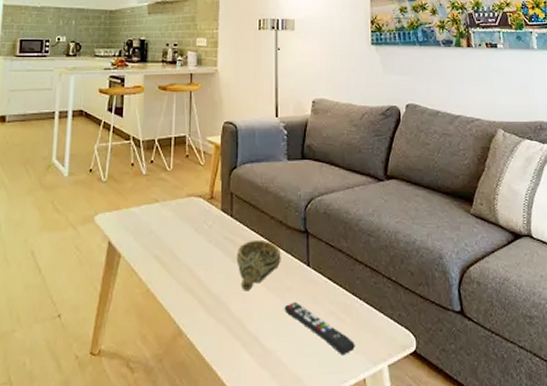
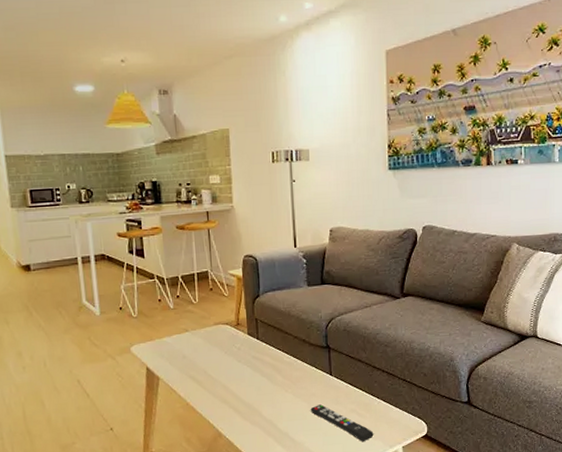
decorative bowl: present [236,239,281,291] -> none [265,356,306,399]

